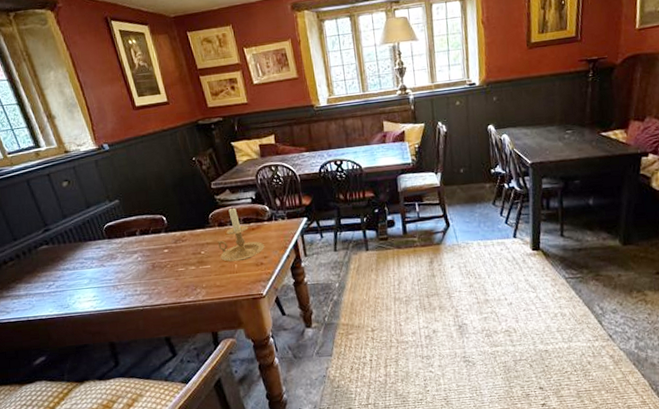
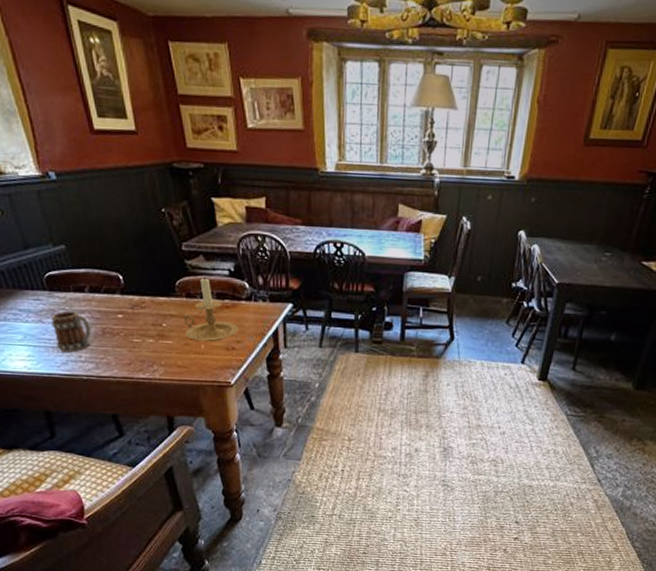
mug: none [111,252,144,289] -> present [51,310,92,353]

